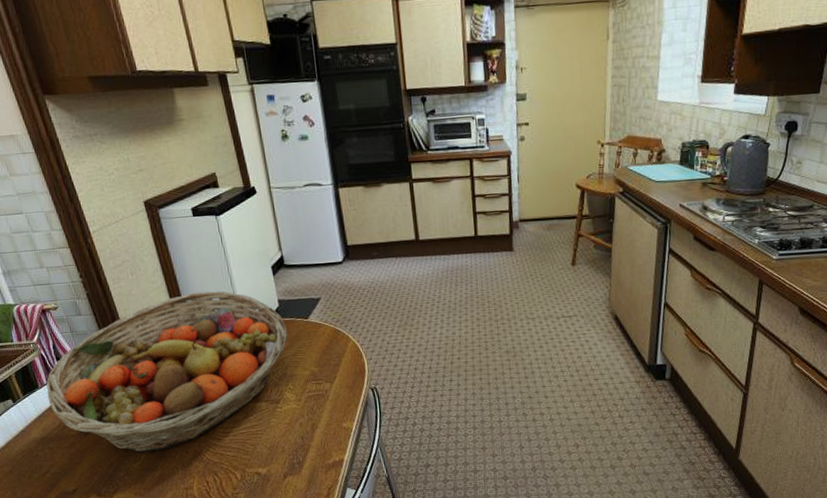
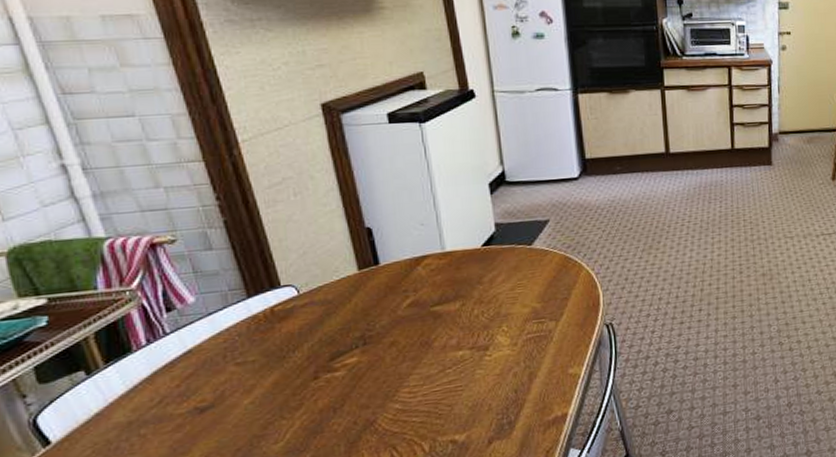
fruit basket: present [46,291,288,453] -> none [145,214,505,430]

